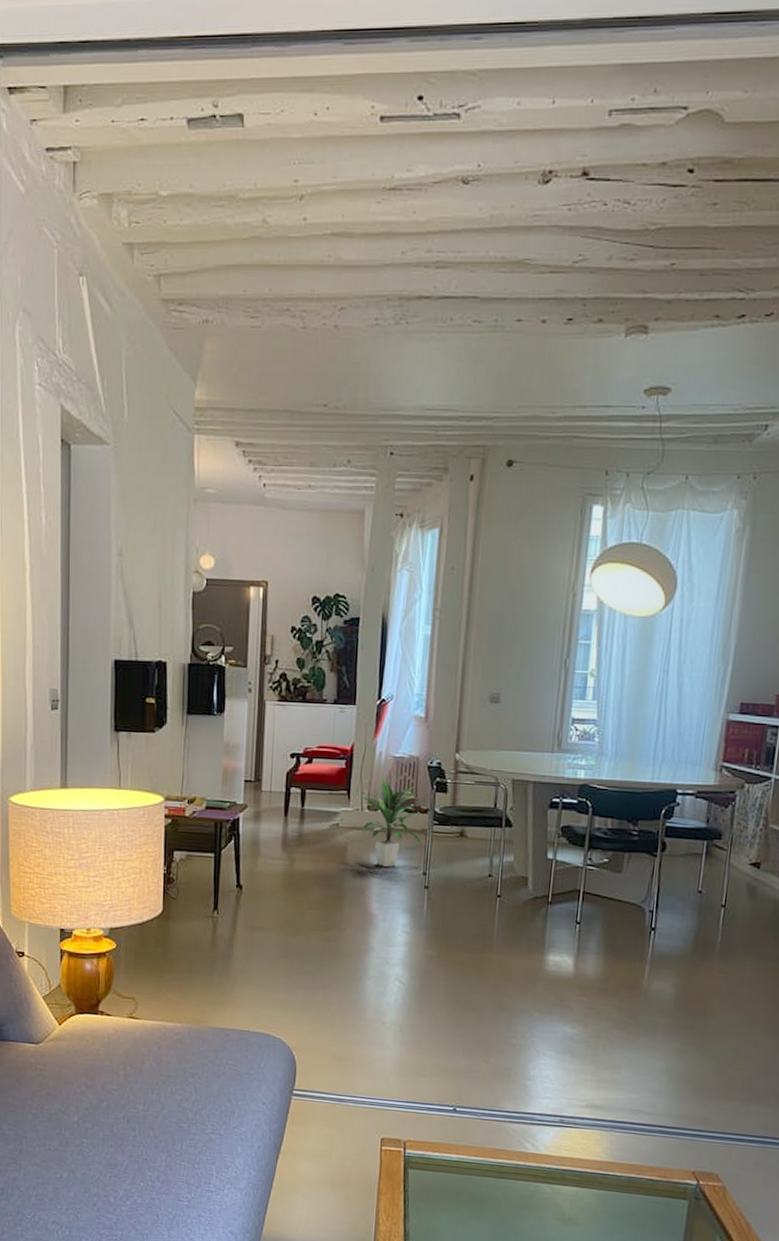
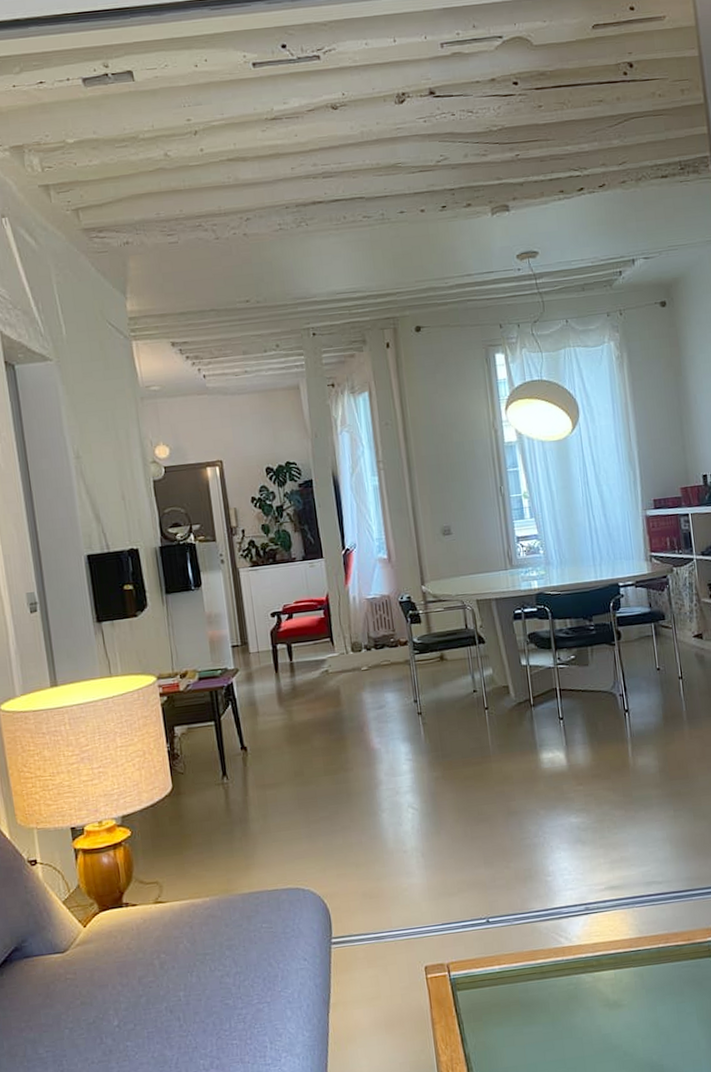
indoor plant: present [356,777,421,868] -> none [339,619,407,703]

